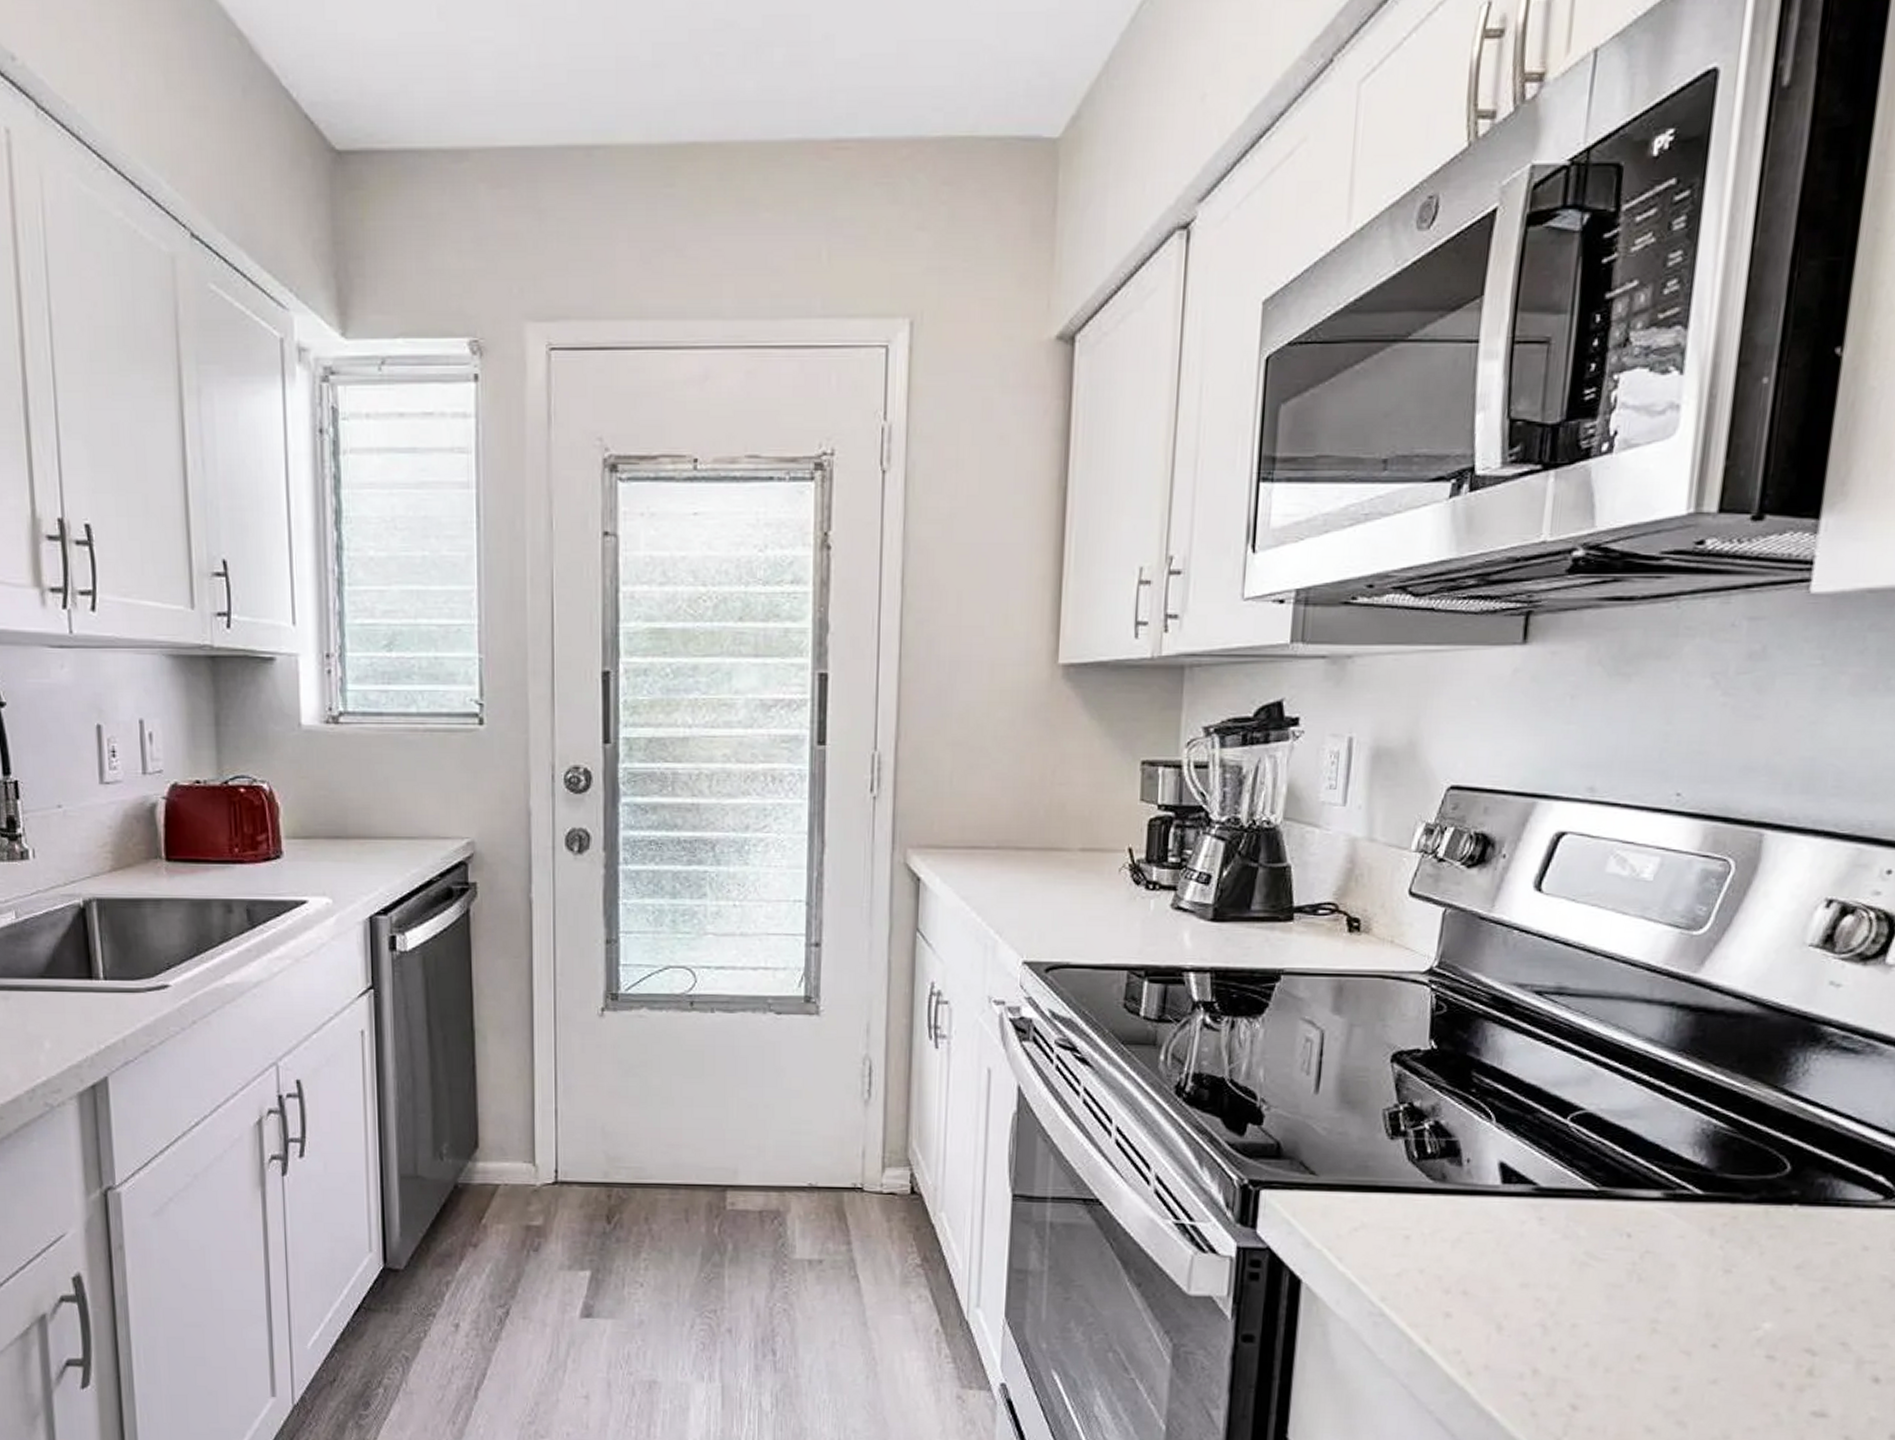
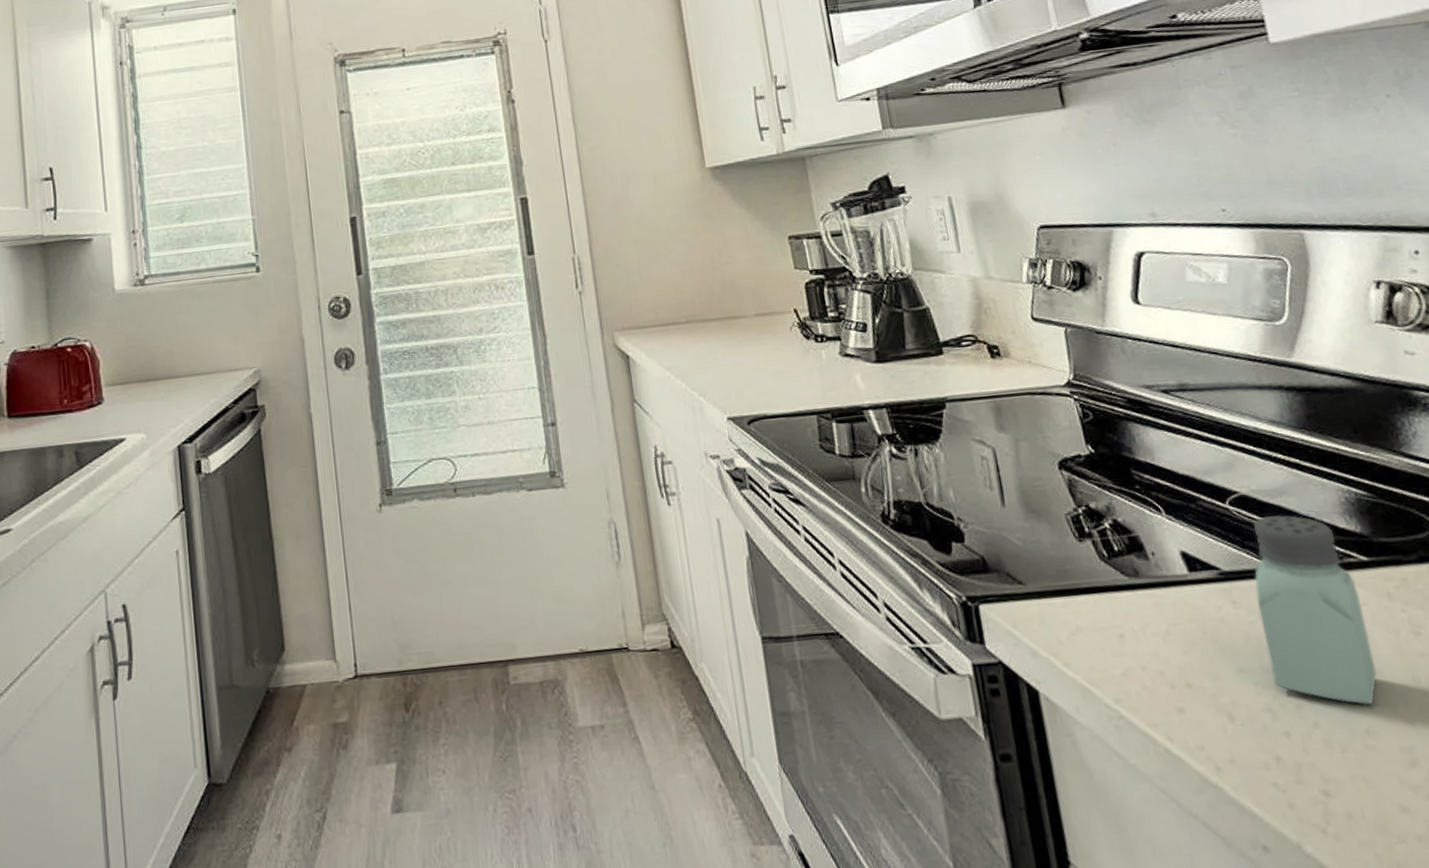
saltshaker: none [1557,1138,1681,1333] -> present [1253,515,1377,706]

